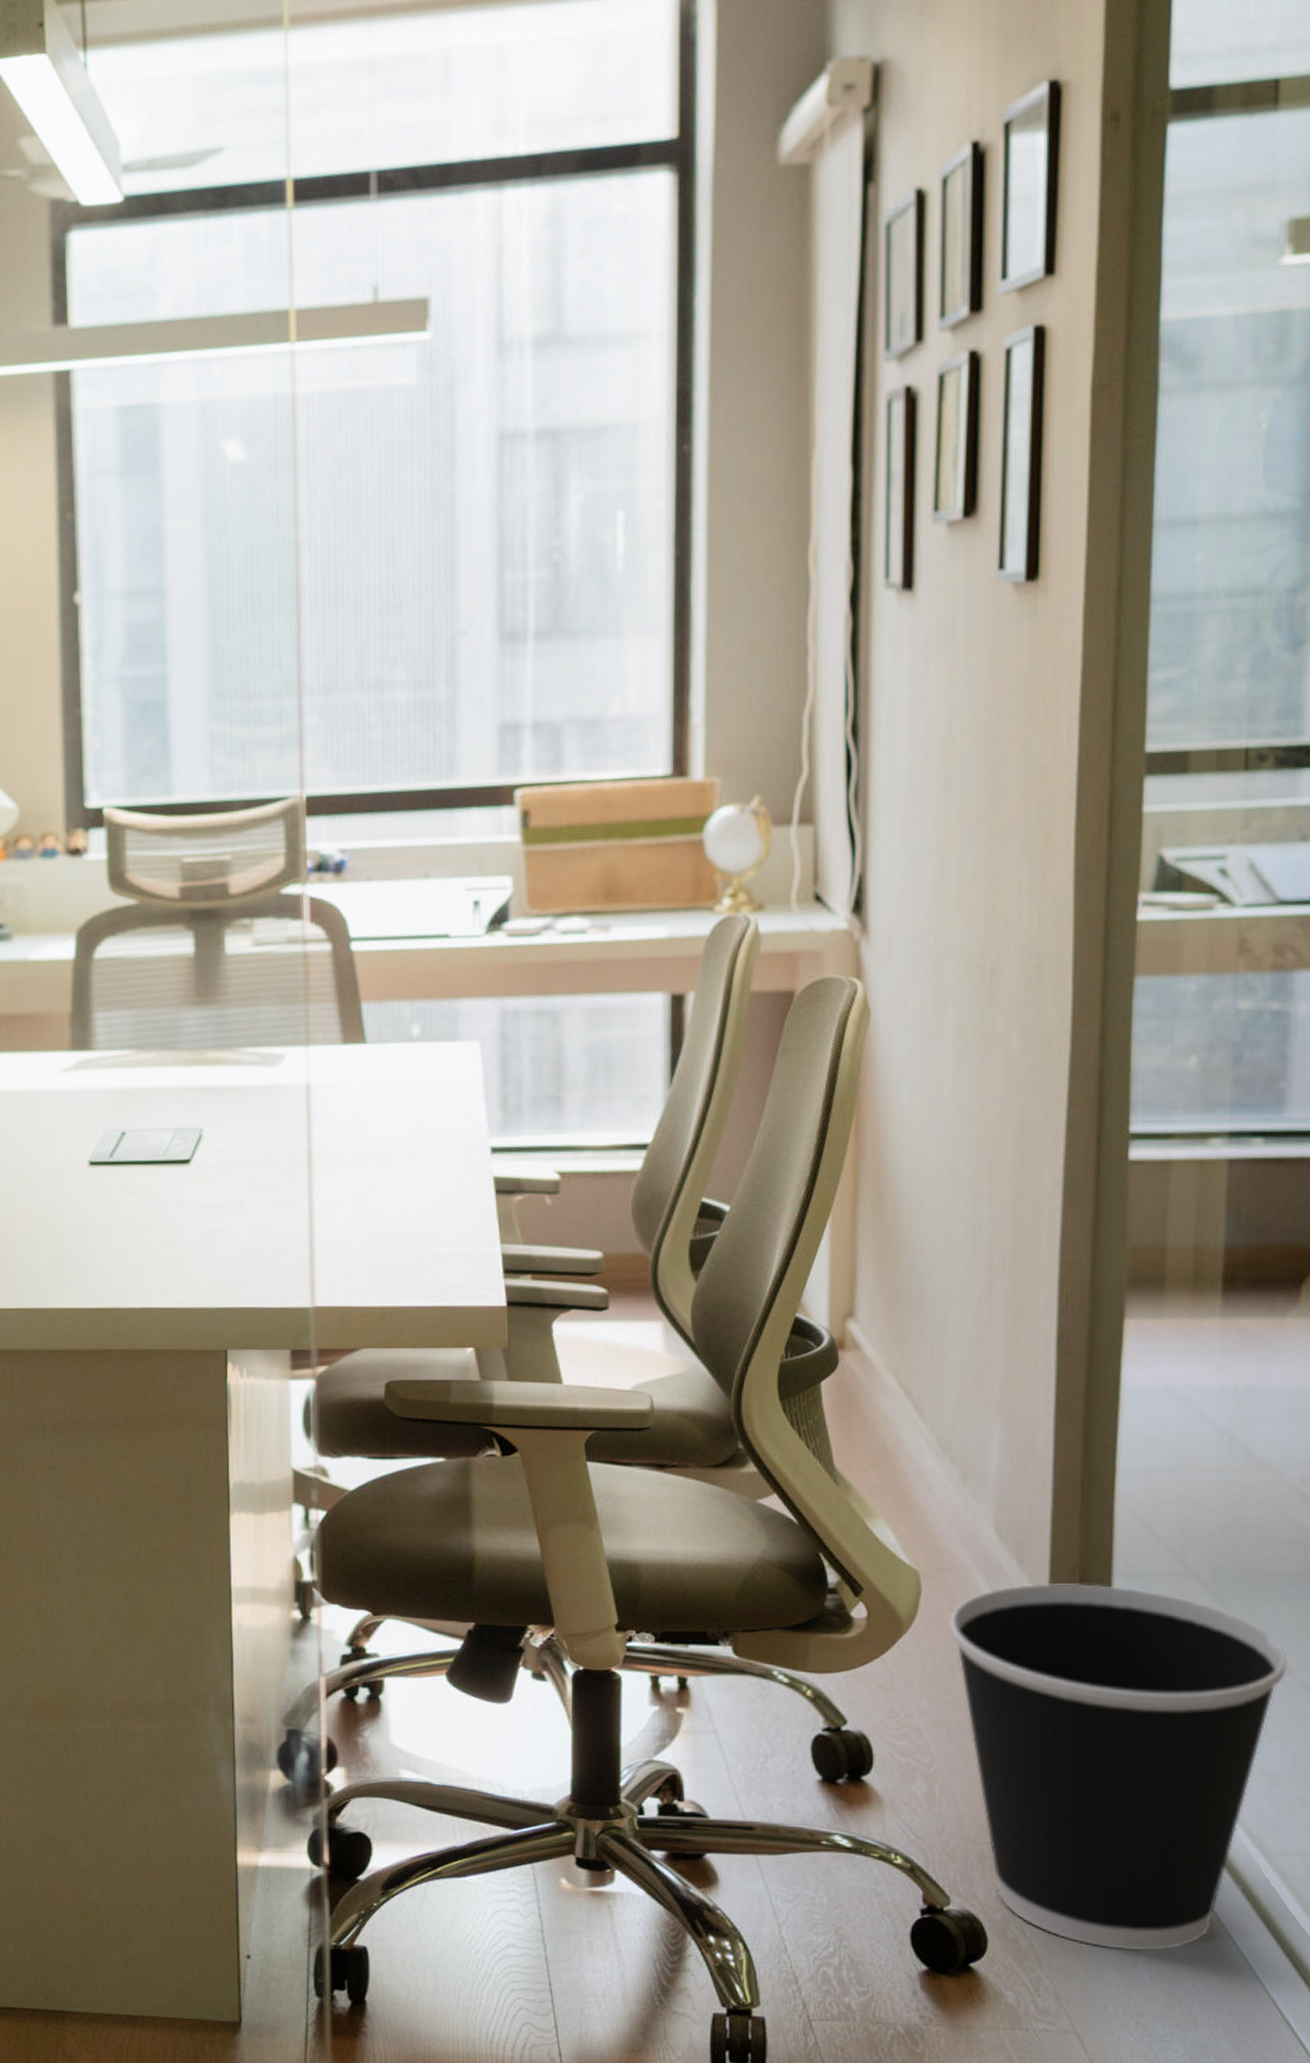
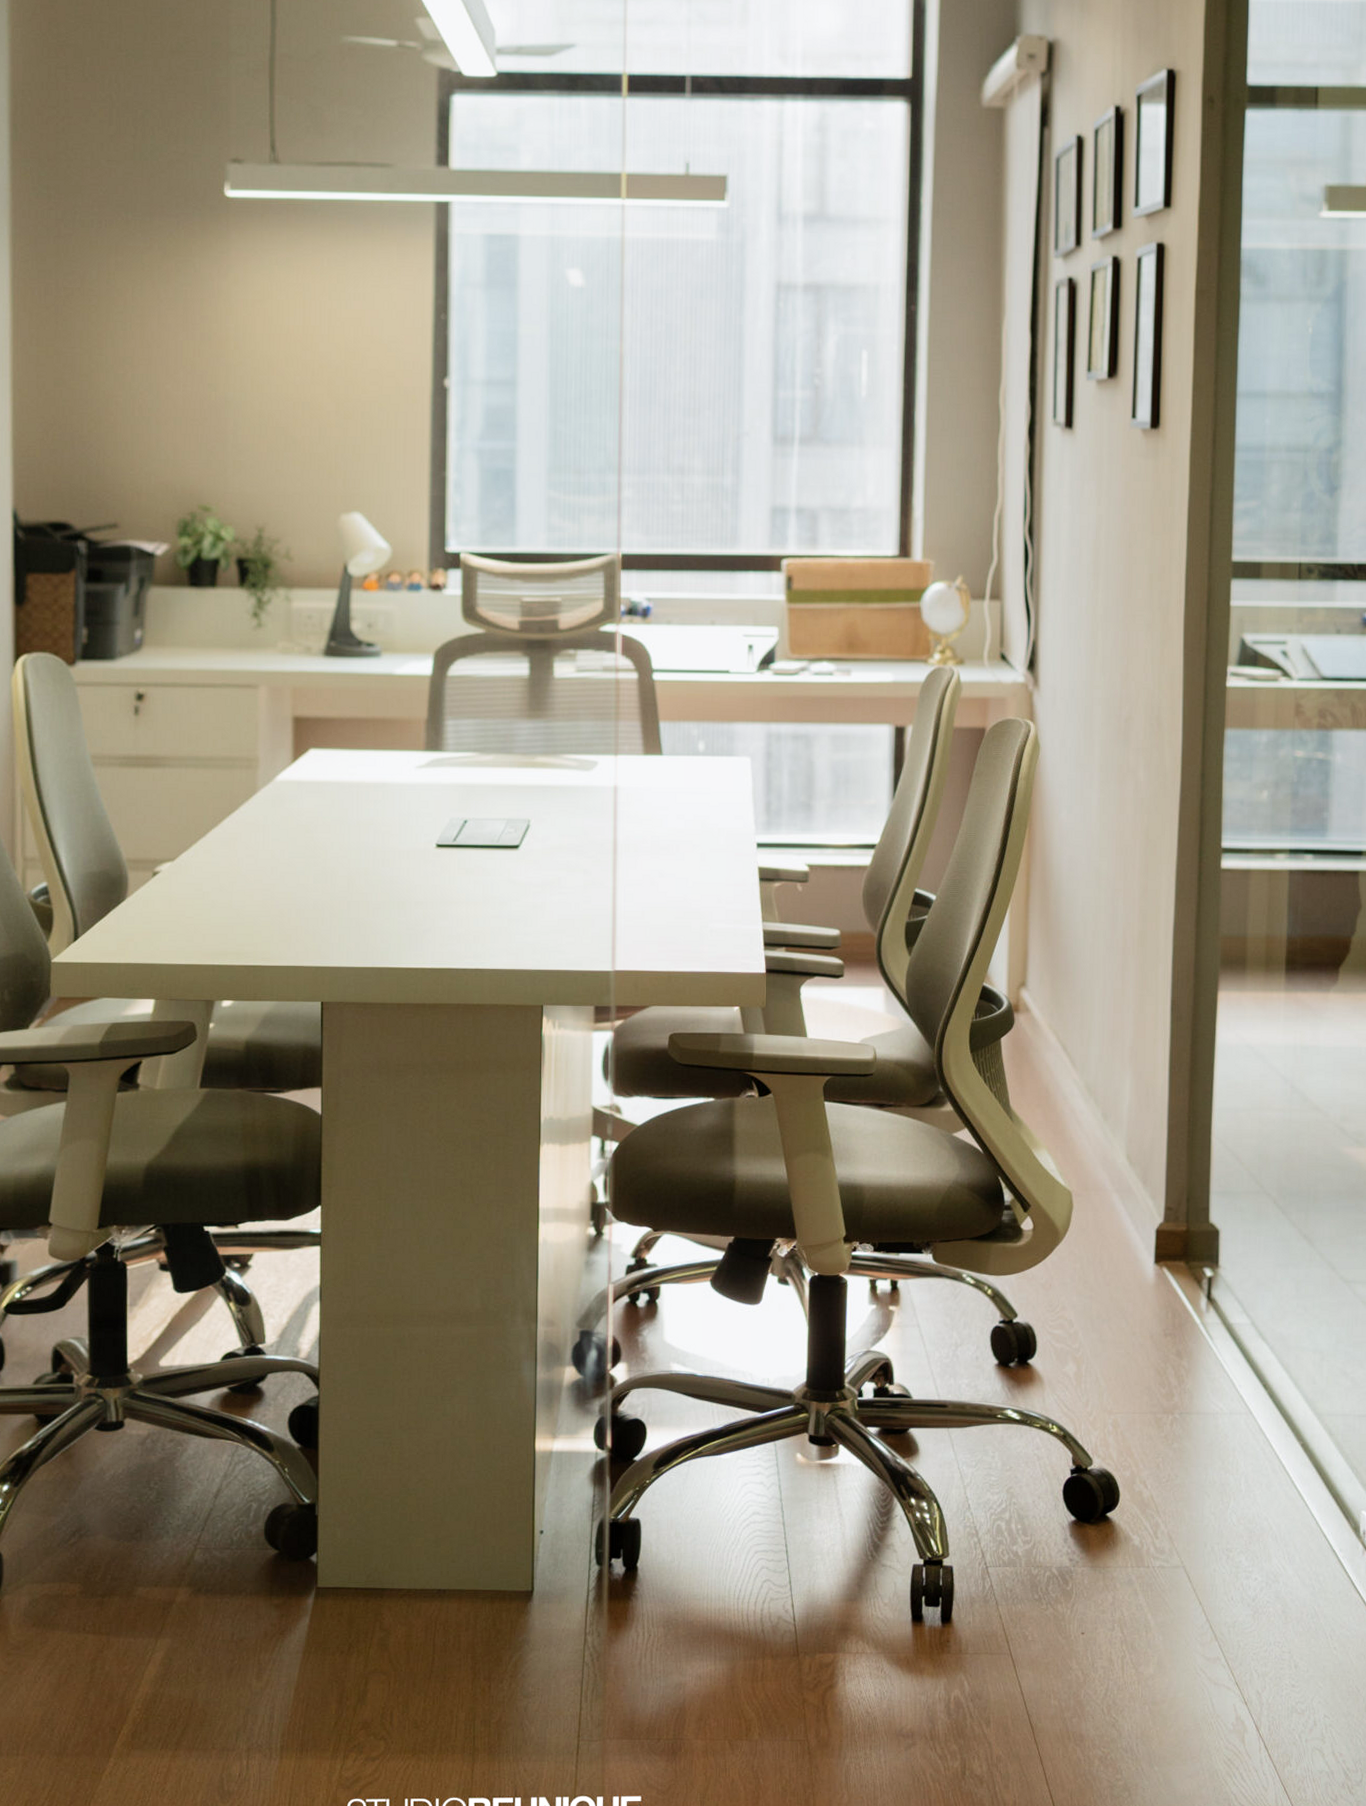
wastebasket: present [948,1583,1287,1952] -> none [1092,1200,1332,1498]

